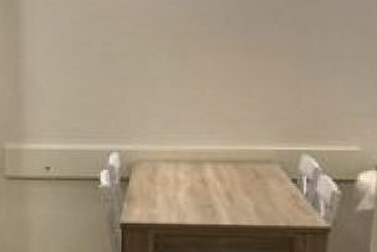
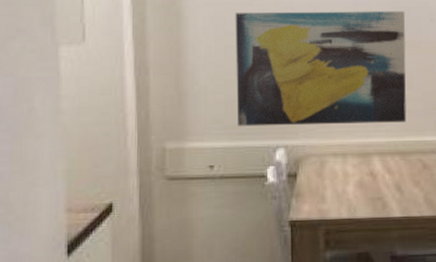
wall art: none [72,11,249,131] -> present [235,11,407,127]

